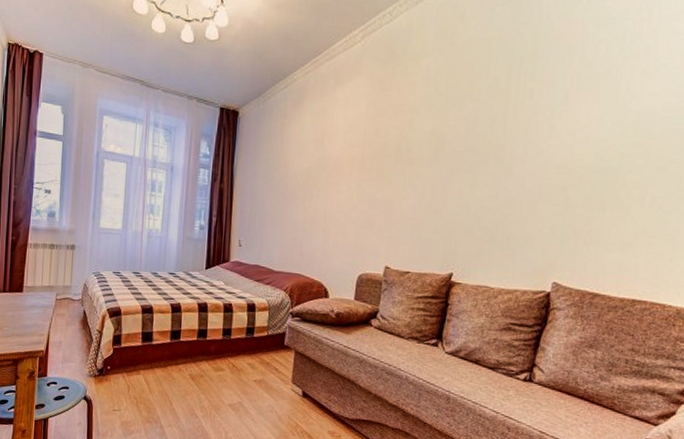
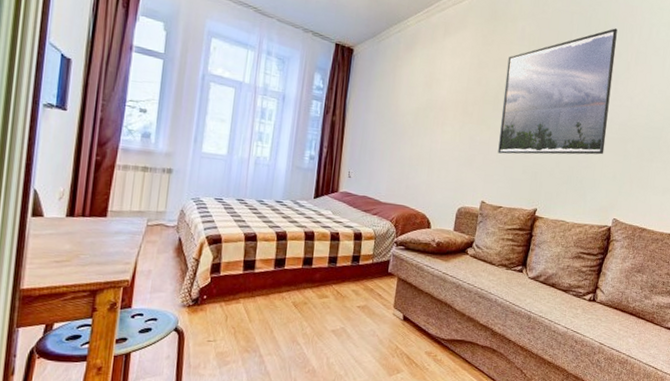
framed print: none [402,51,551,212] -> present [498,28,618,155]

